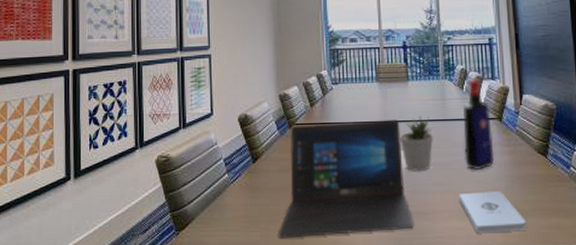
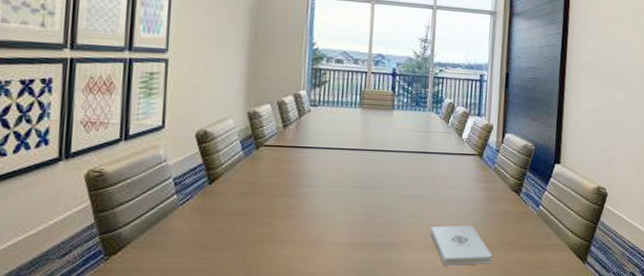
laptop: present [278,118,415,239] -> none [230,146,382,267]
potted plant: present [399,116,434,171] -> none [377,147,413,202]
liquor bottle: present [463,79,495,170] -> none [441,114,472,204]

